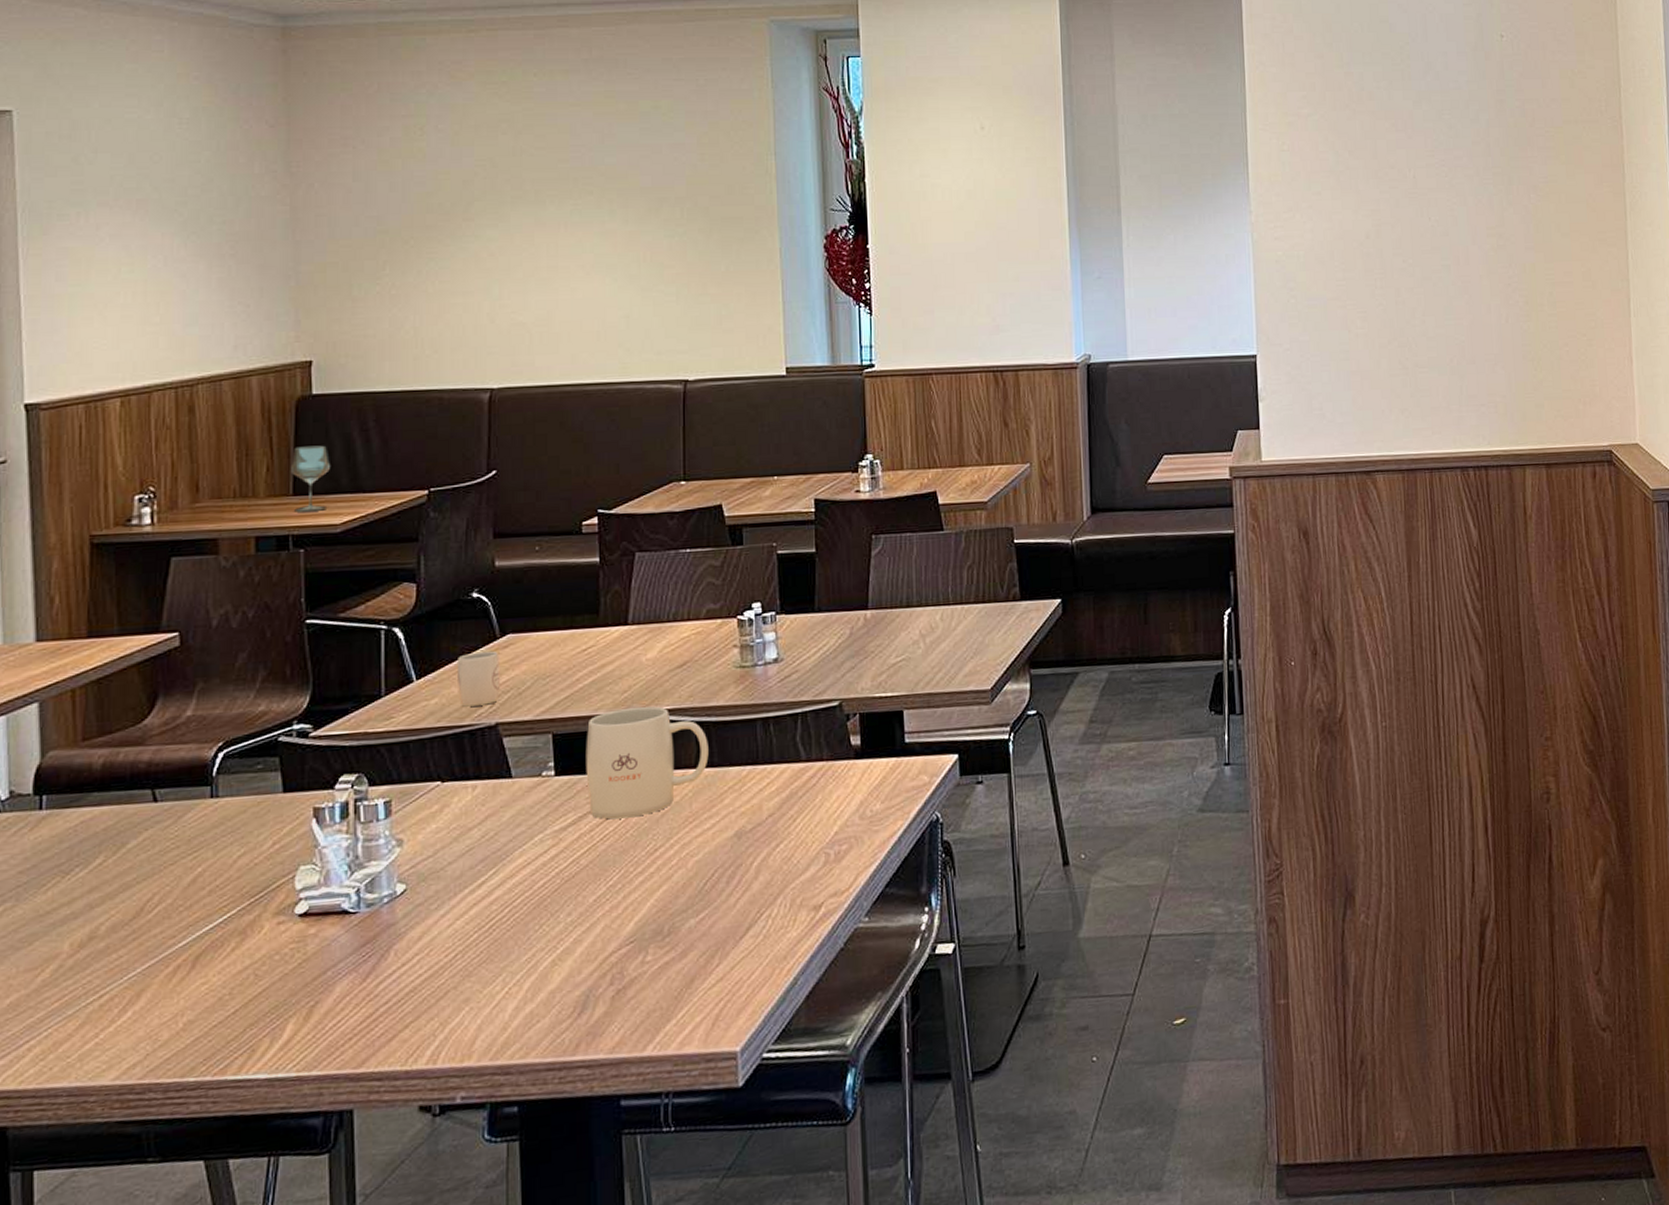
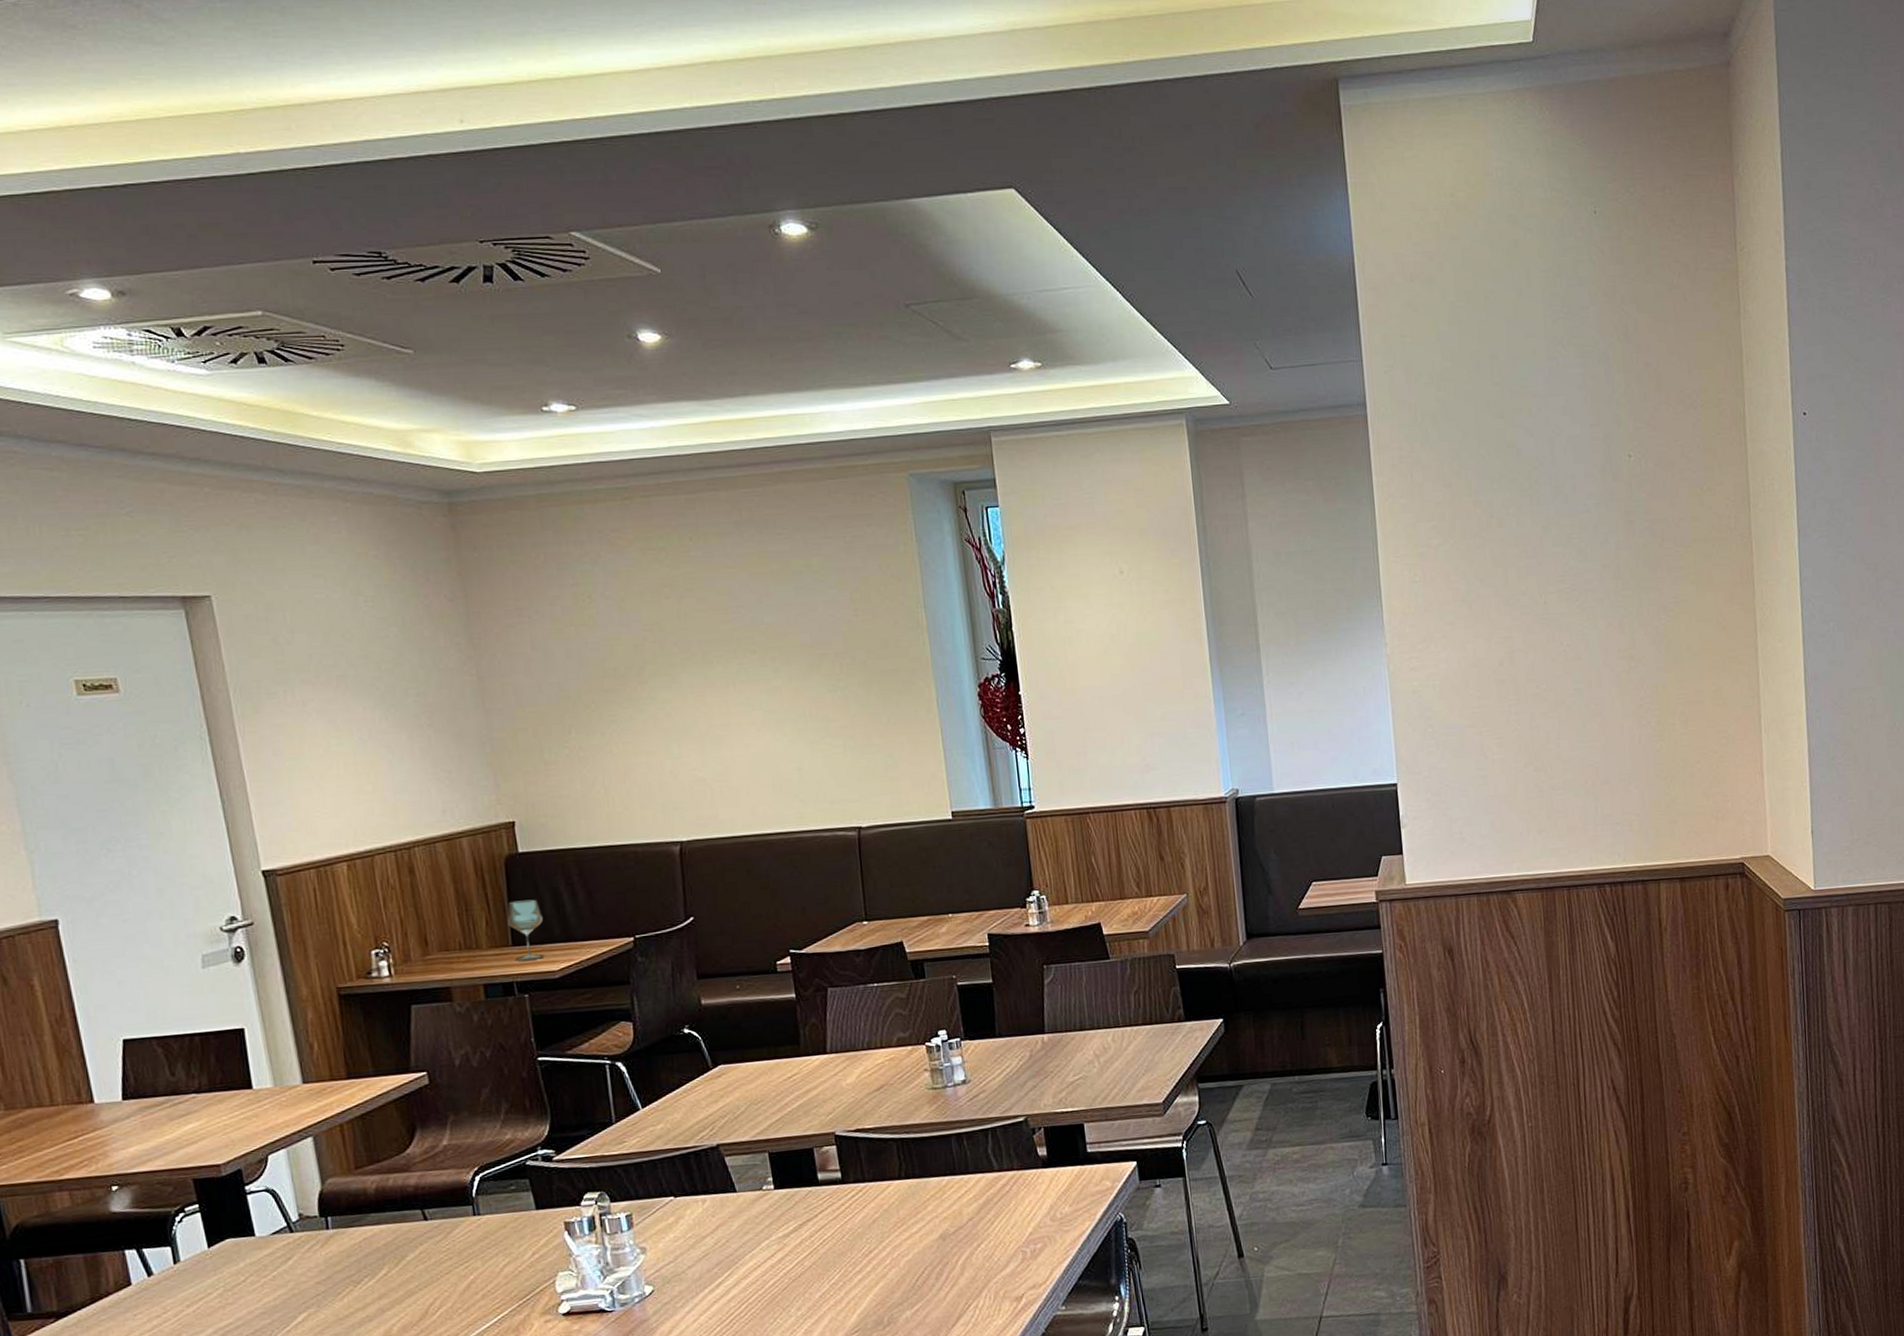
mug: present [458,650,501,707] -> none [677,1080,718,1131]
mug: present [586,706,709,820] -> none [799,1126,911,1227]

